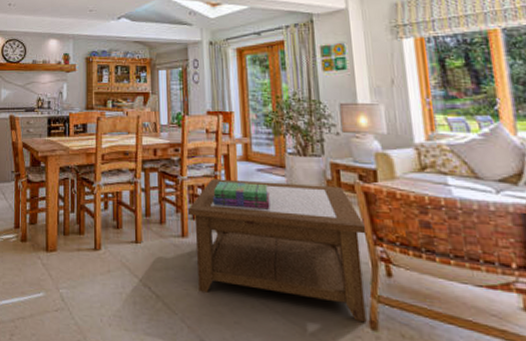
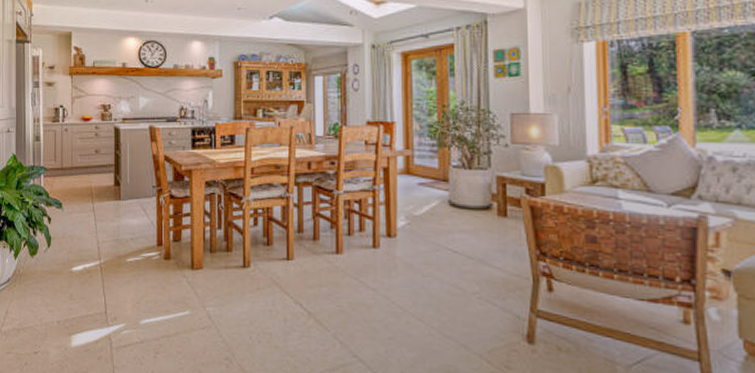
coffee table: present [187,179,367,322] -> none [342,193,530,336]
stack of books: present [213,182,270,210] -> none [370,196,431,225]

